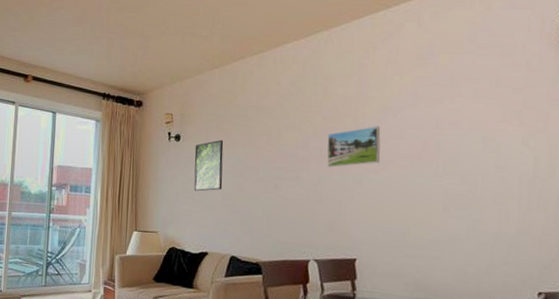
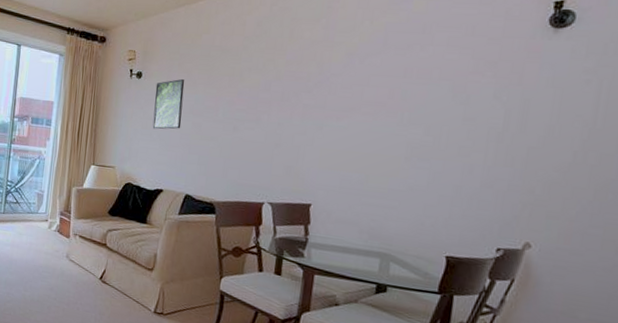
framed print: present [327,126,381,168] -> none [288,71,346,112]

